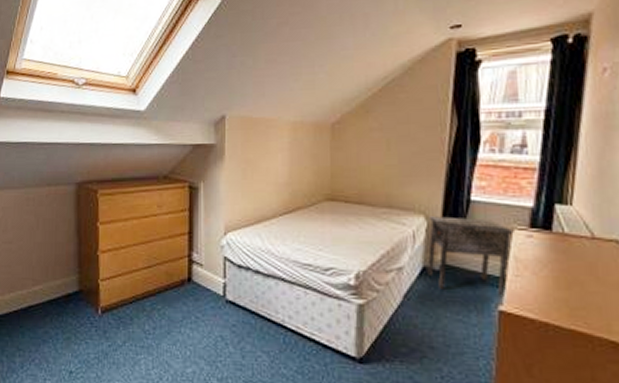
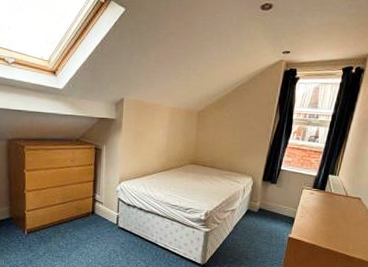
side table: present [427,216,514,296] -> none [249,178,304,229]

